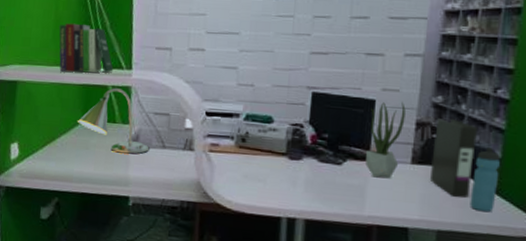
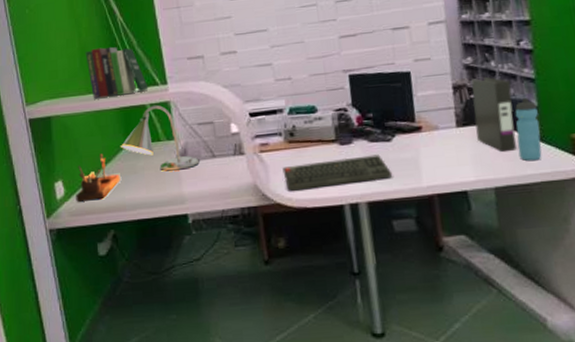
desk organizer: none [28,124,73,168] -> present [75,154,121,202]
computer keyboard: none [227,170,336,201] -> present [282,154,393,191]
potted plant: present [366,101,406,179] -> none [408,68,445,147]

